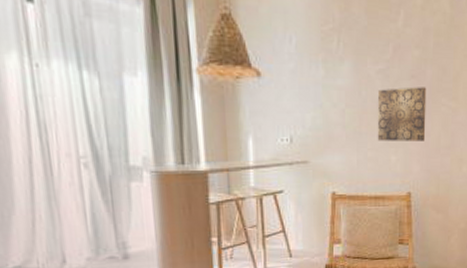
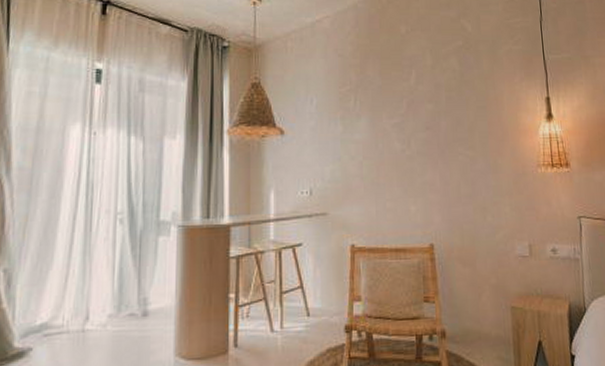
wall art: present [377,87,427,141] -> none [393,138,445,192]

